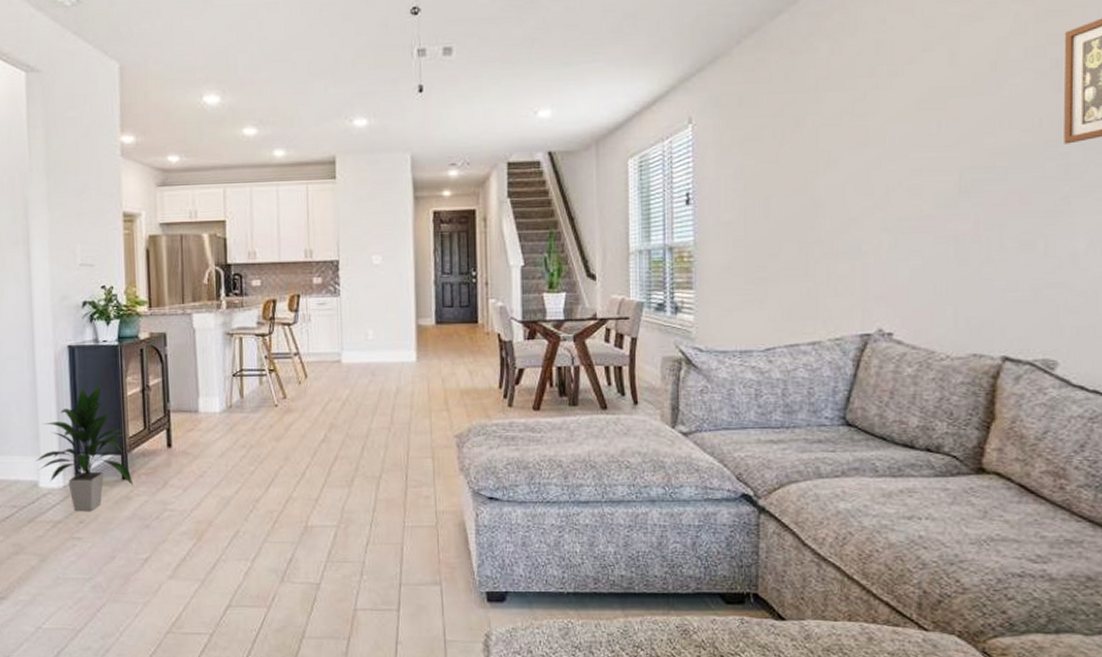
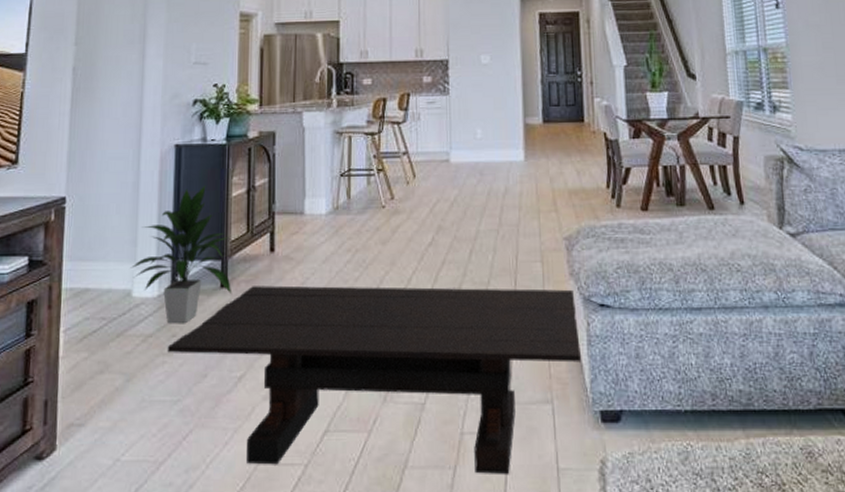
coffee table: none [76,478,470,646] -> present [167,285,582,475]

